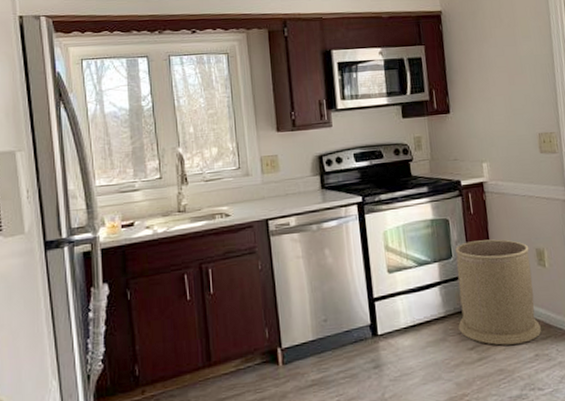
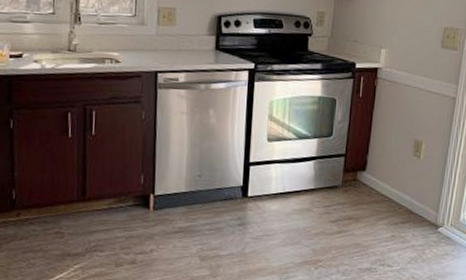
trash can: present [455,239,542,346] -> none [325,123,409,224]

